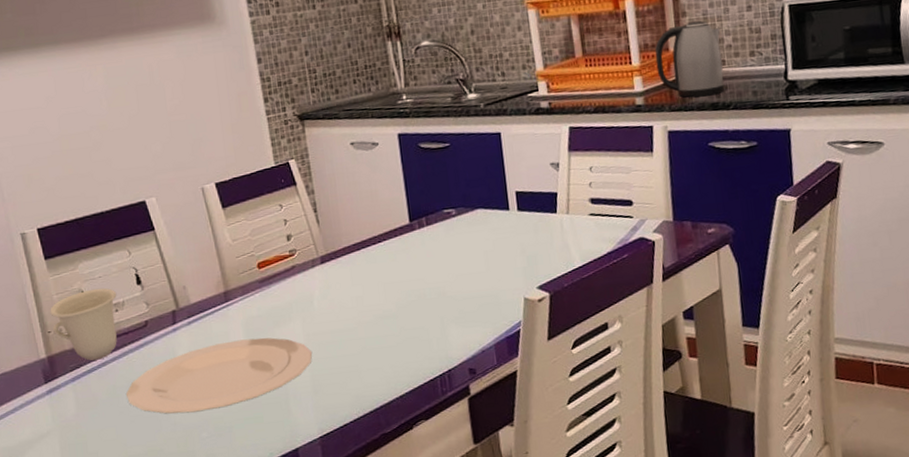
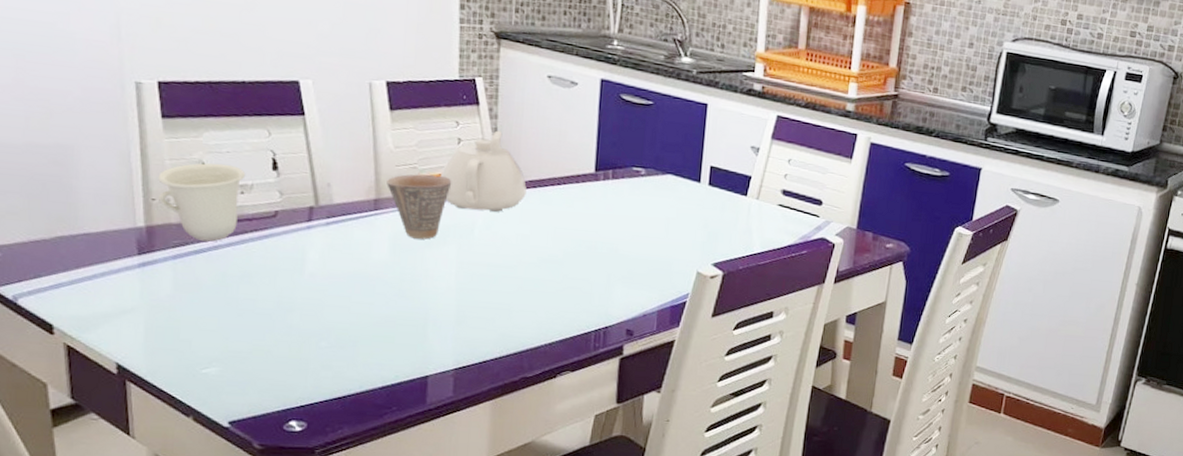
plate: present [125,337,313,414] -> none [236,251,463,320]
cup: none [231,257,287,321] -> present [387,173,452,239]
teapot: none [275,204,353,284] -> present [441,130,527,212]
kettle: present [655,21,725,98] -> none [873,43,941,119]

